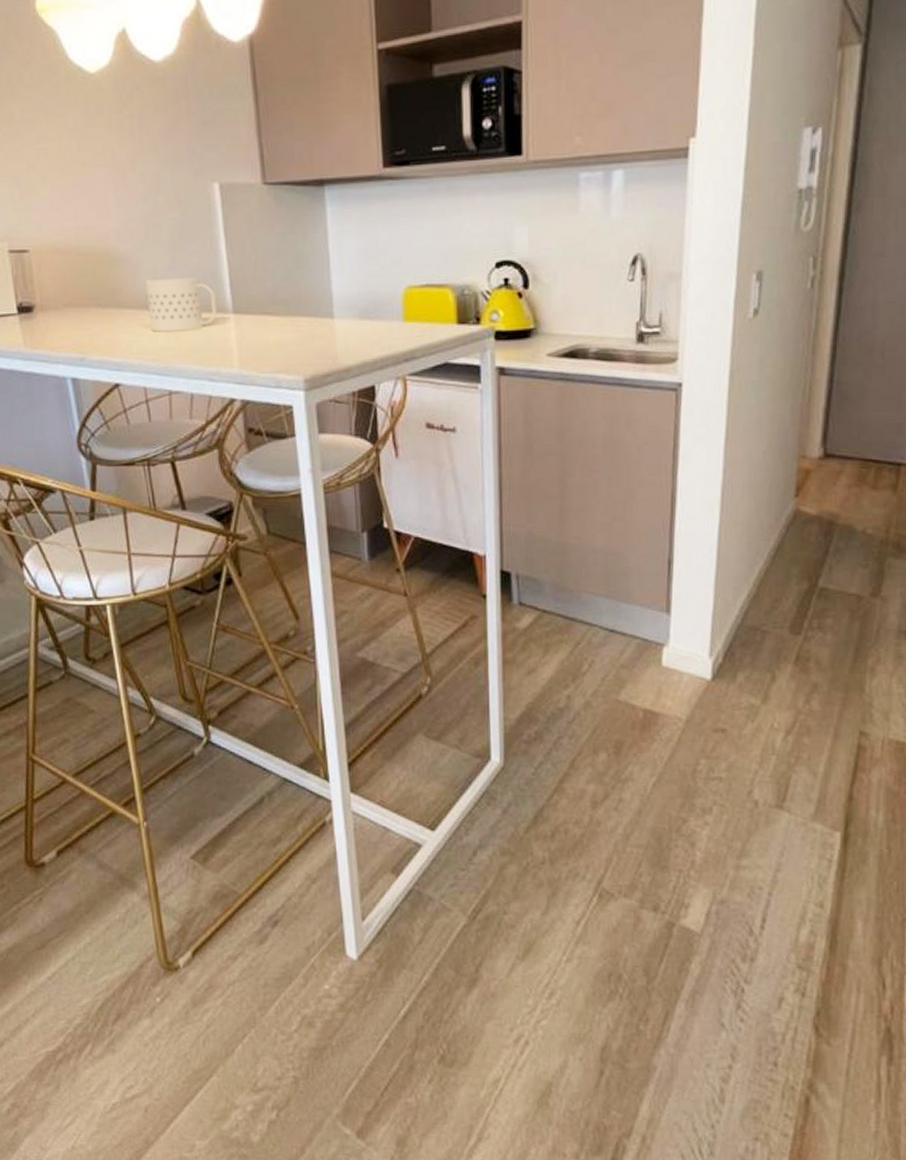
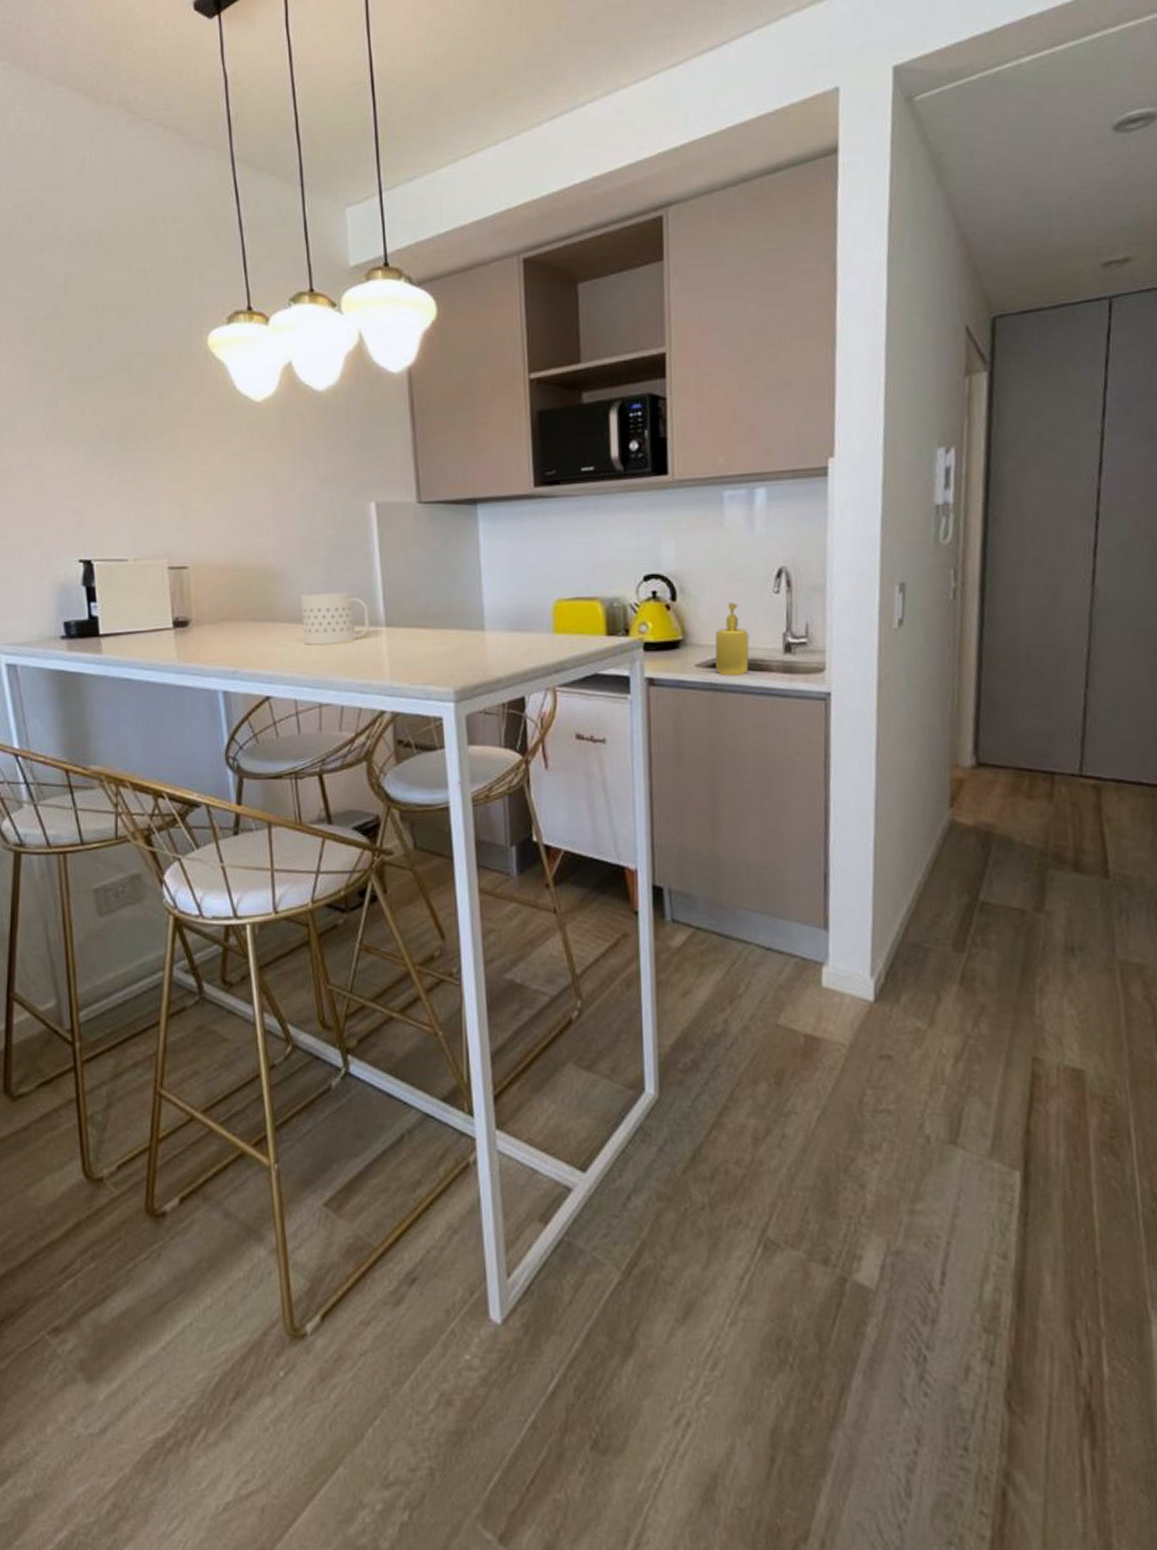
soap dispenser: none [567,290,602,366] -> present [715,602,750,676]

